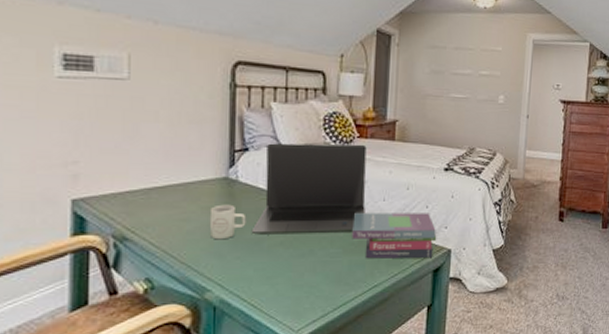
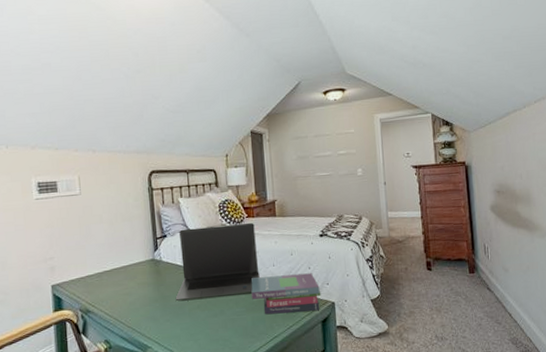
mug: present [209,204,247,240] -> none [144,279,171,308]

